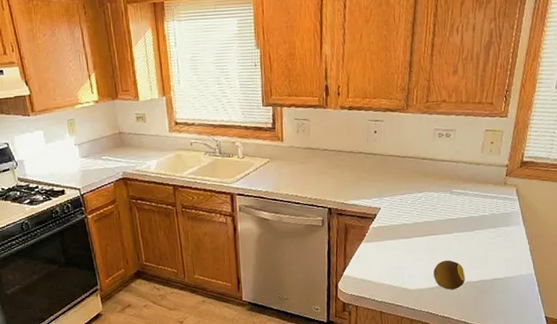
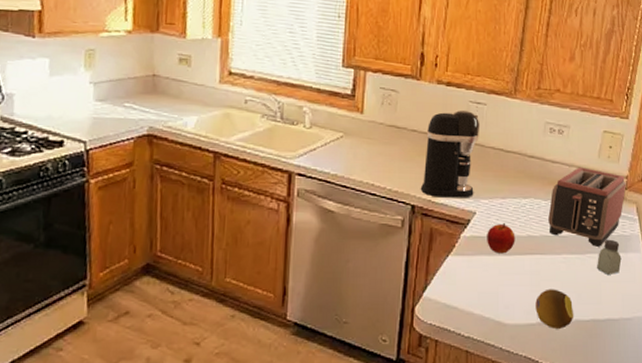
coffee maker: none [334,128,380,200] -> present [420,110,480,198]
apple: none [391,214,414,238] -> present [487,223,515,254]
toaster: none [440,162,507,224] -> present [548,167,626,247]
saltshaker: none [483,217,504,245] -> present [597,239,622,274]

